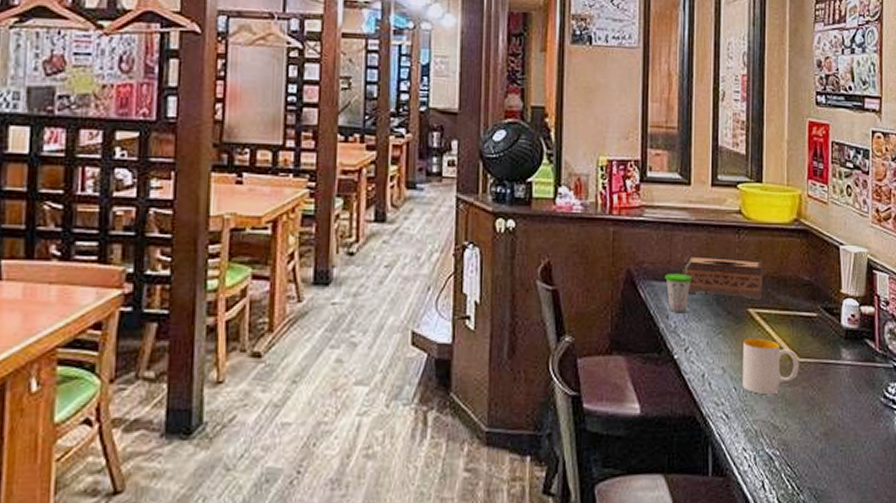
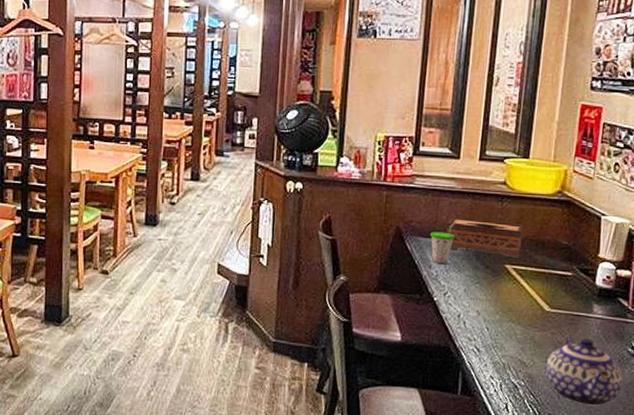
cup: present [743,338,799,395] -> none [495,289,551,336]
teapot: none [800,387,880,472] -> present [545,334,623,406]

